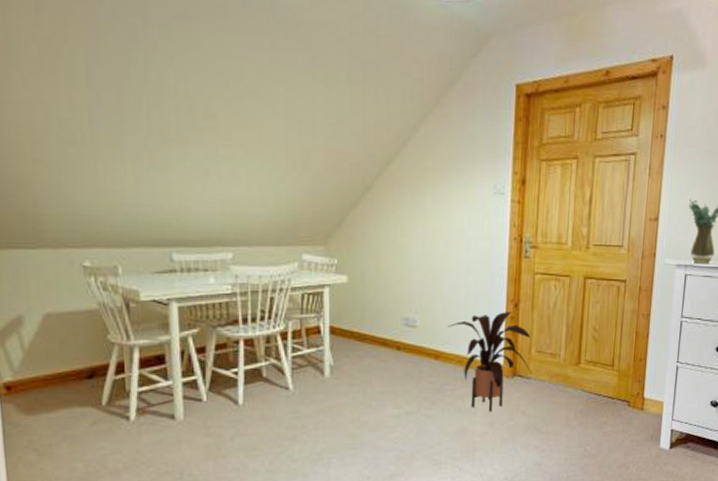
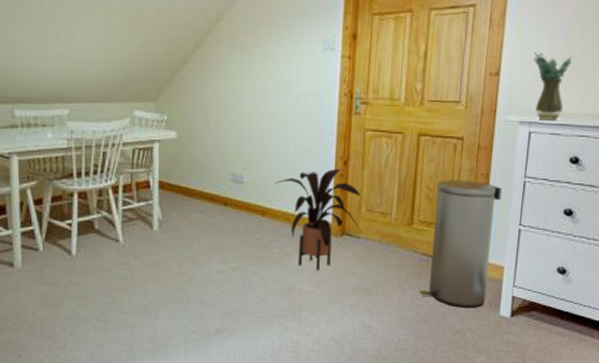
pedal bin: none [587,321,661,442] -> present [420,180,502,308]

